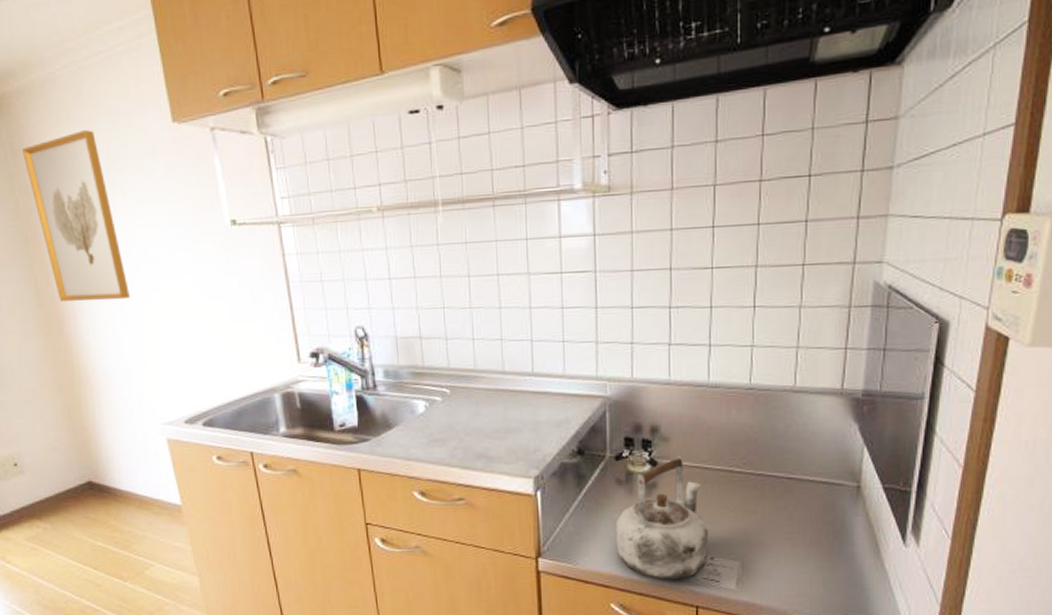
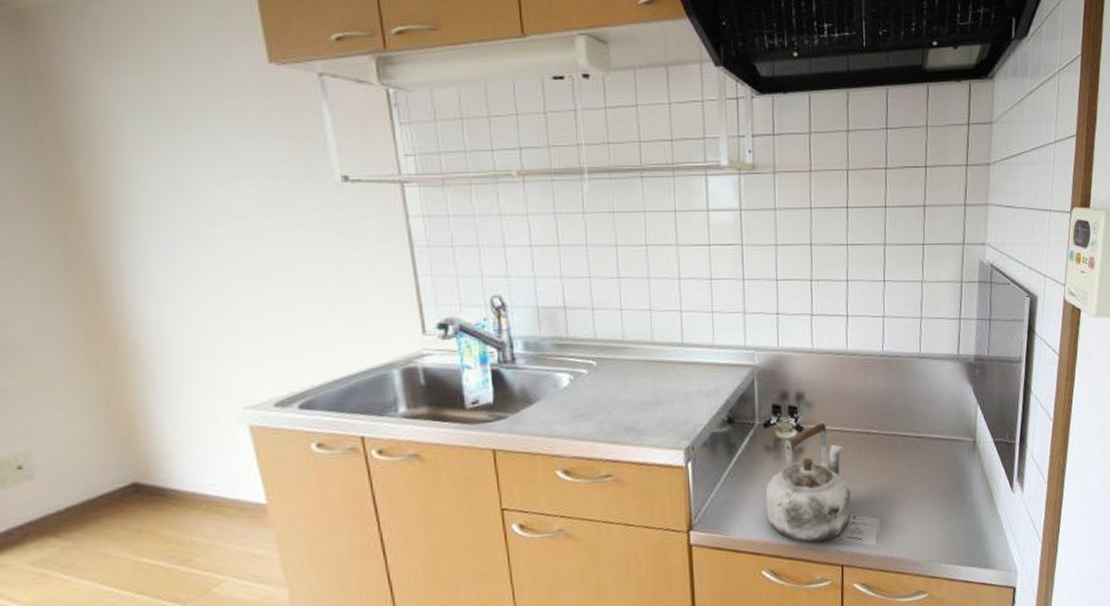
wall art: present [22,130,130,301] -> none [53,61,203,262]

